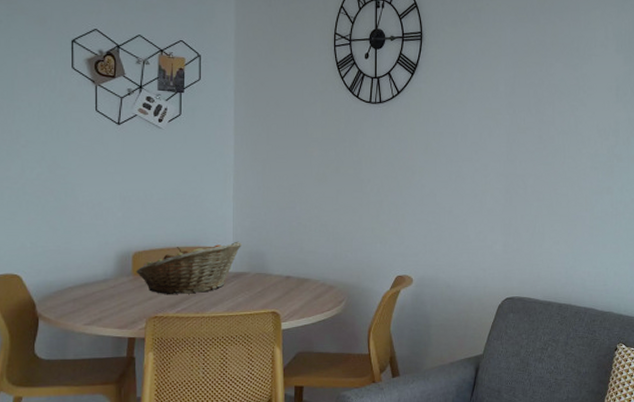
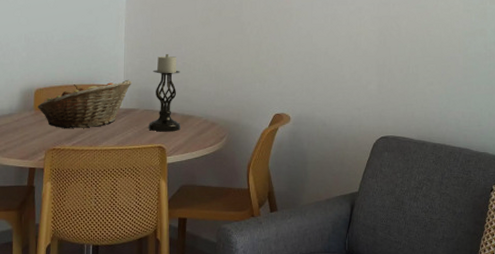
candle holder: none [261,213,296,297] -> present [148,53,181,132]

